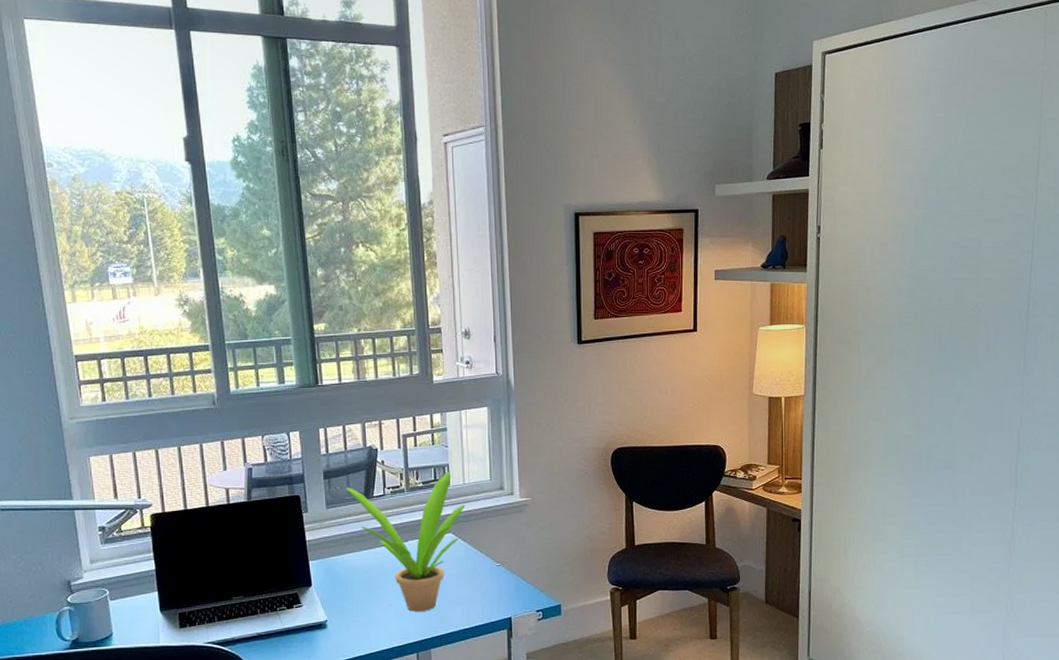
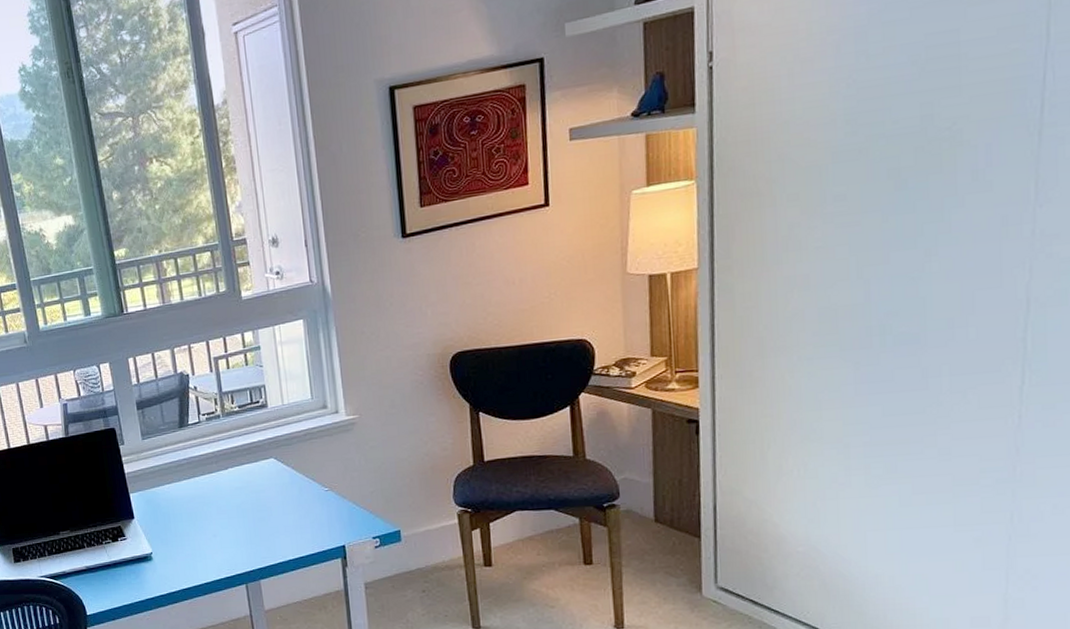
potted plant: present [345,472,465,612] -> none [159,393,286,542]

